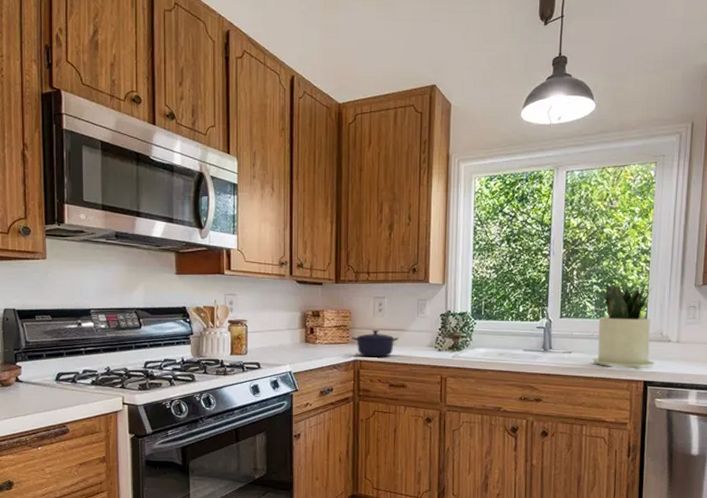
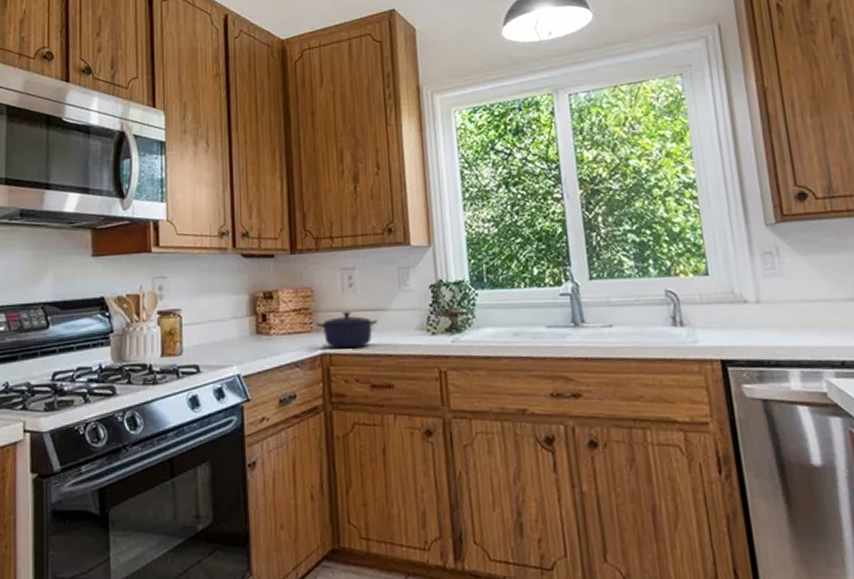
planter: present [592,282,655,369] -> none [640,225,732,344]

